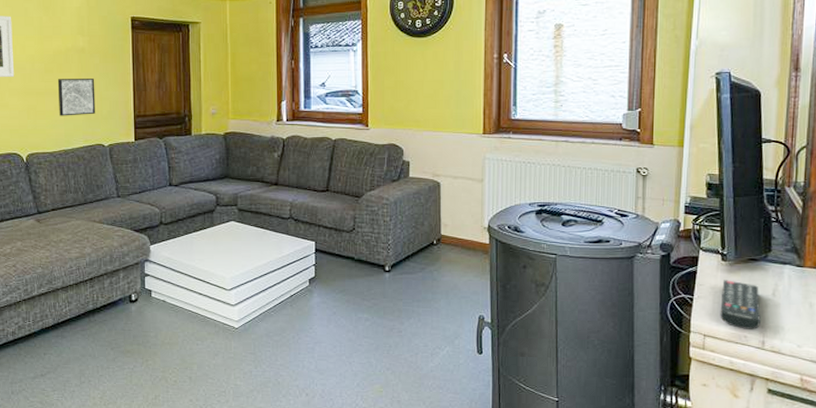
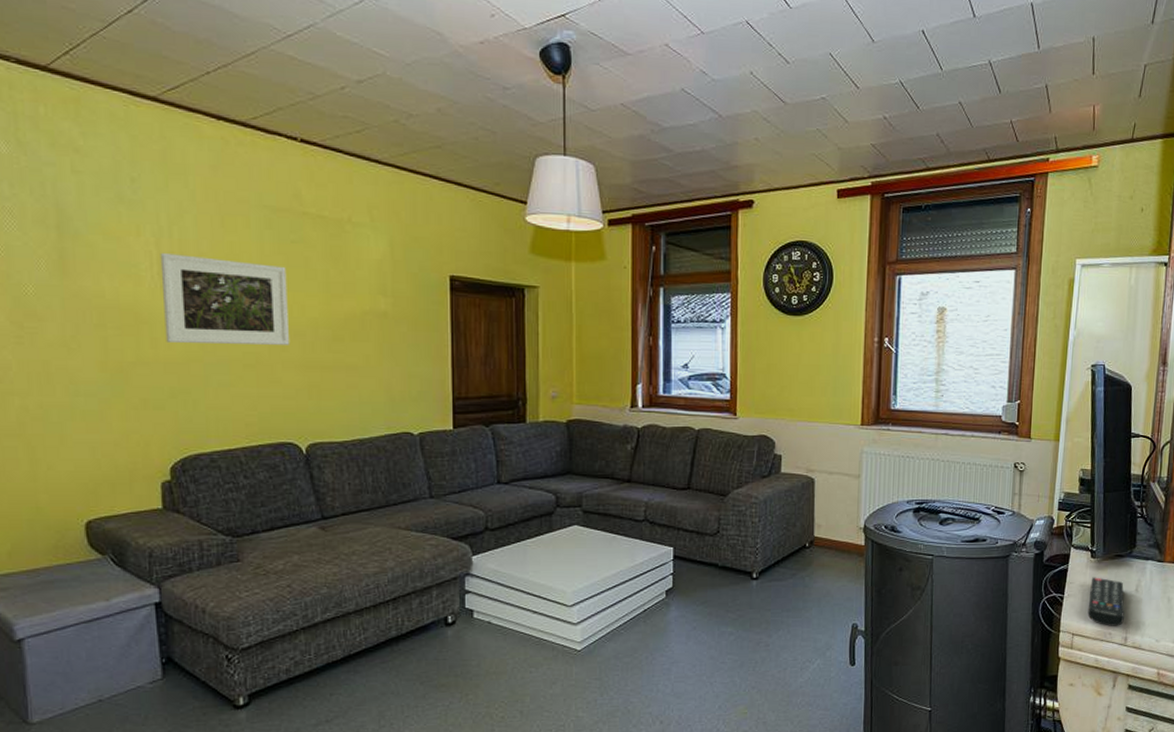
wall art: present [57,79,96,116] -> none [350,349,402,397]

